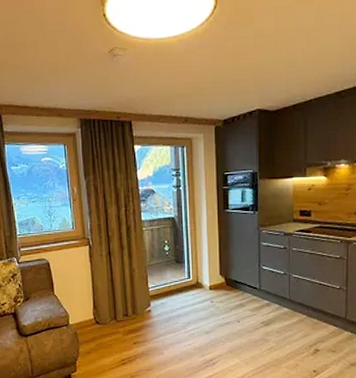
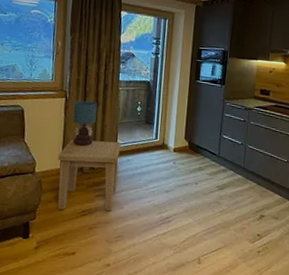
side table: none [89,285,154,360] -> present [57,139,122,211]
table lamp: none [98,246,123,293] -> present [73,100,97,146]

